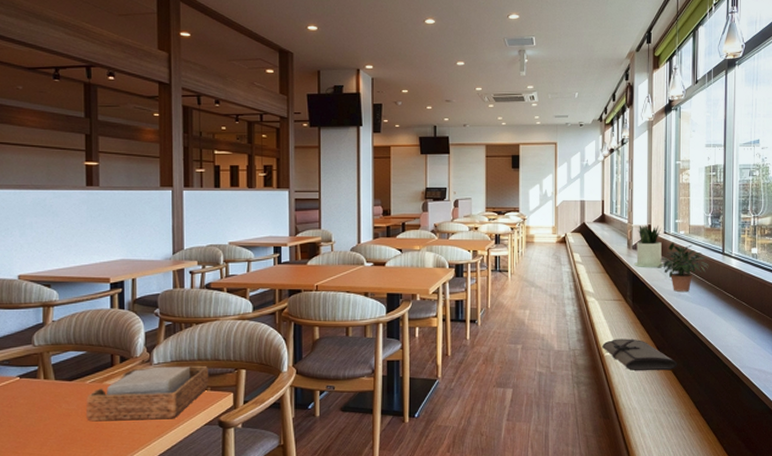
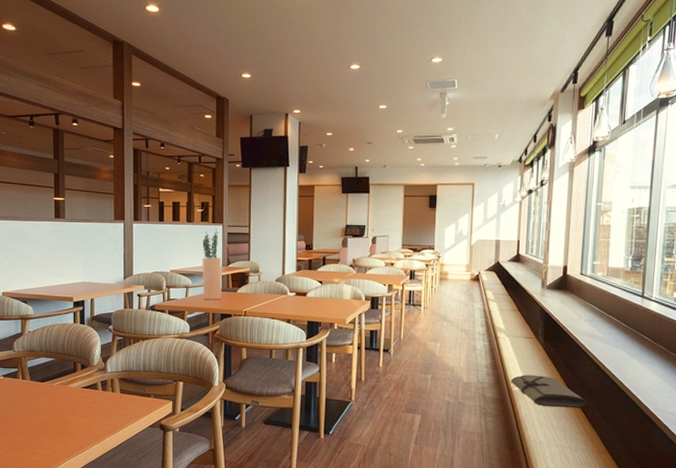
napkin holder: present [86,365,209,422] -> none [54,374,153,420]
vase: none [265,195,290,276] -> present [202,229,223,301]
planter: present [634,224,664,268] -> none [547,265,578,308]
potted plant: present [658,242,709,293] -> none [572,283,627,334]

